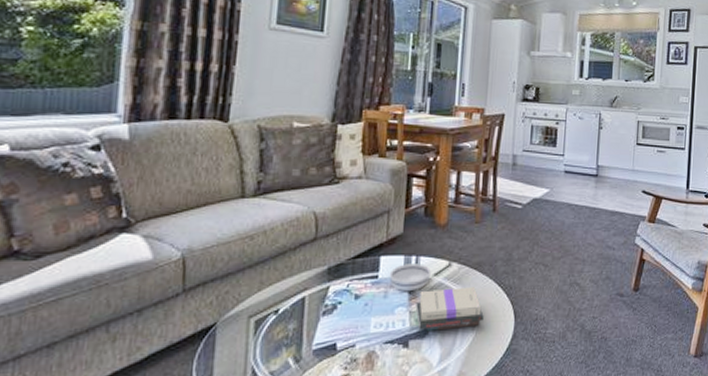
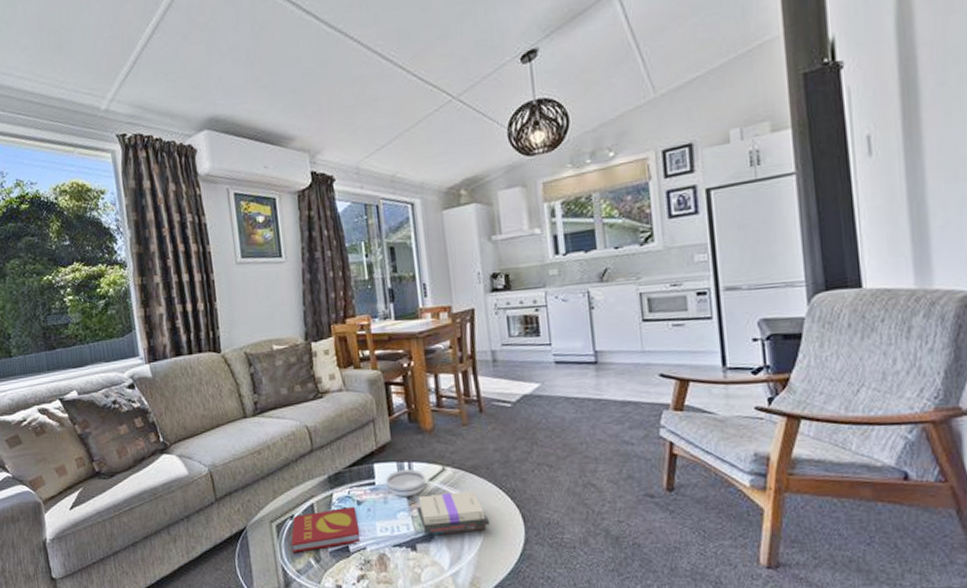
book: none [269,300,352,352] -> present [291,506,361,553]

